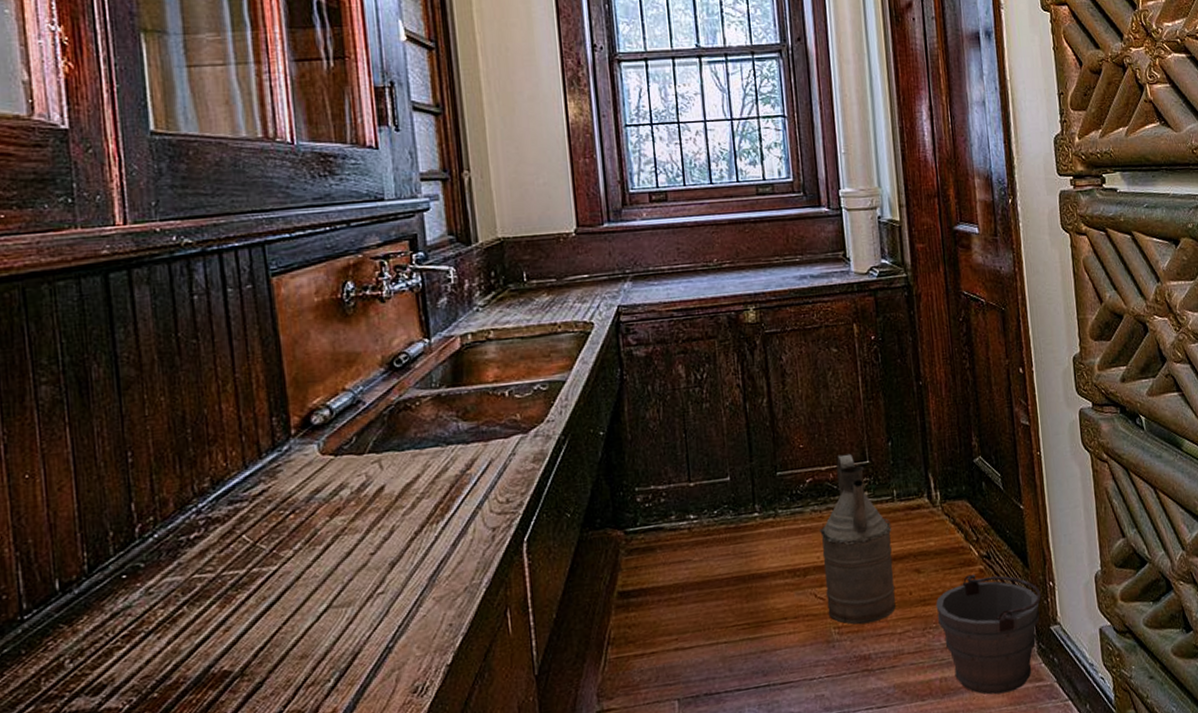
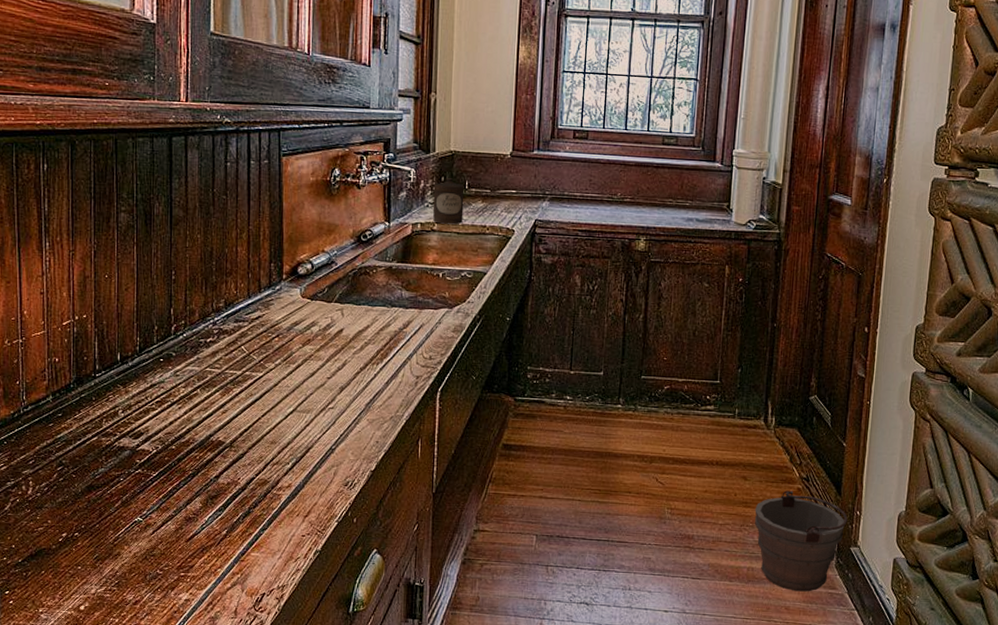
canister: none [482,270,526,330] -> present [433,177,465,225]
watering can: present [820,453,896,625] -> none [665,371,729,511]

